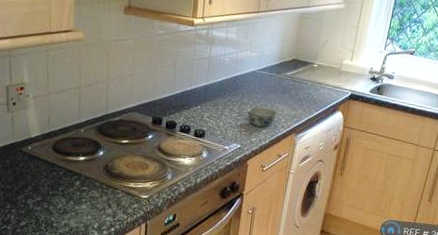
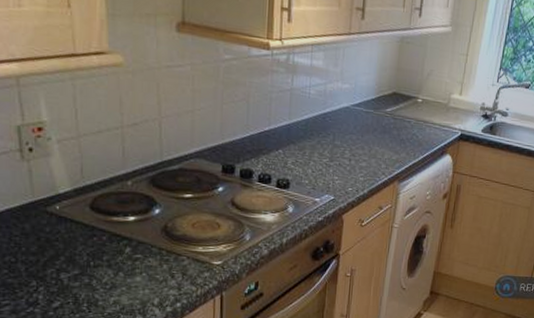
bowl: present [247,106,277,127] -> none [340,150,376,174]

